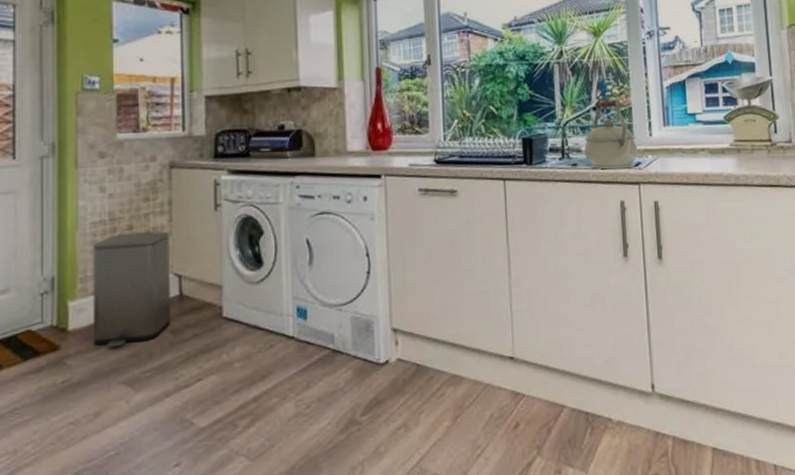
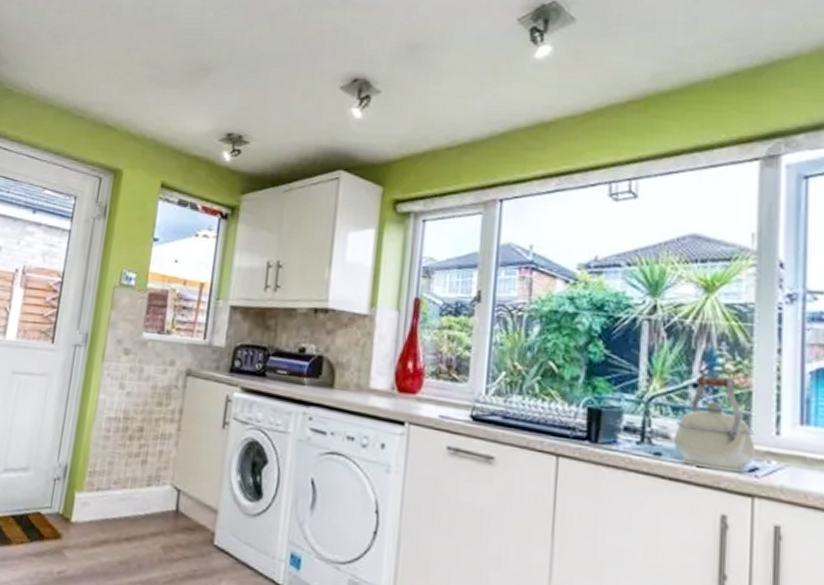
pedal bin: present [92,231,170,347] -> none [91,434,176,552]

